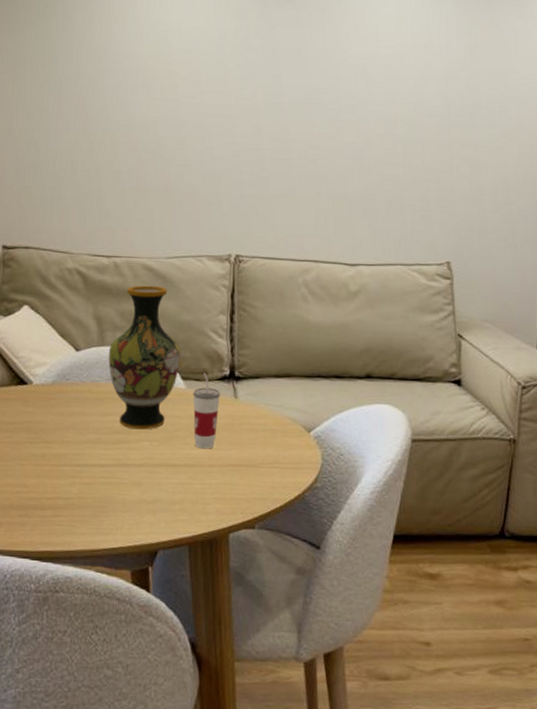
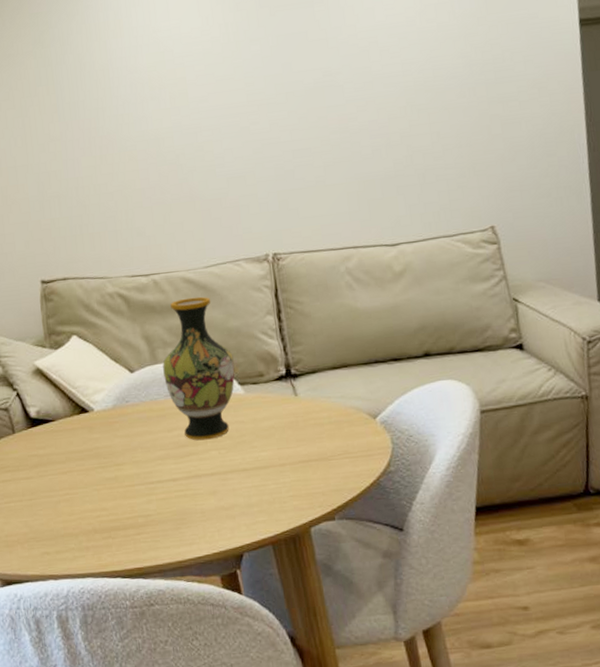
cup: present [193,372,221,449] -> none [252,375,283,450]

